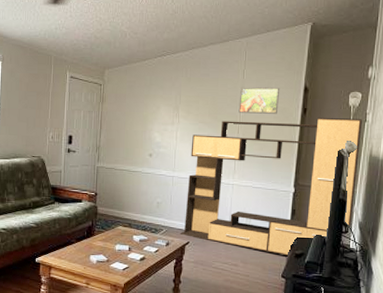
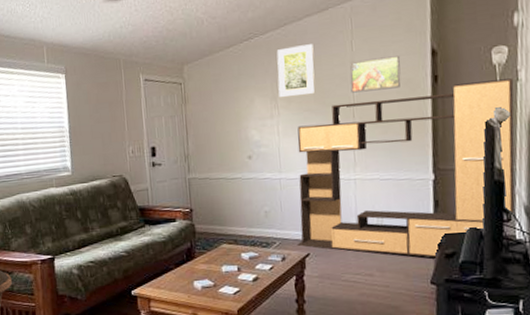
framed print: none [181,67,213,109] -> present [276,44,315,97]

